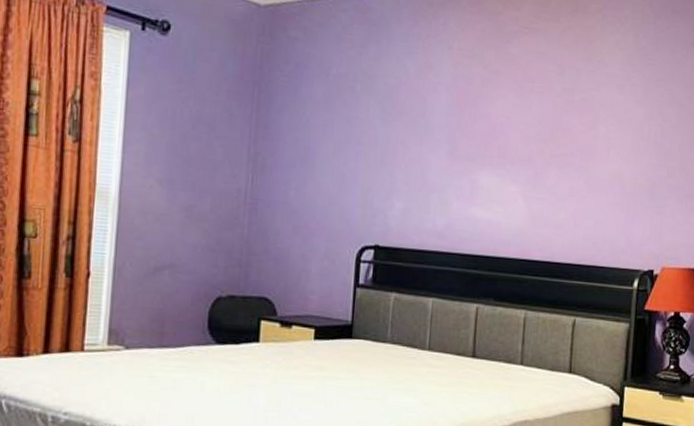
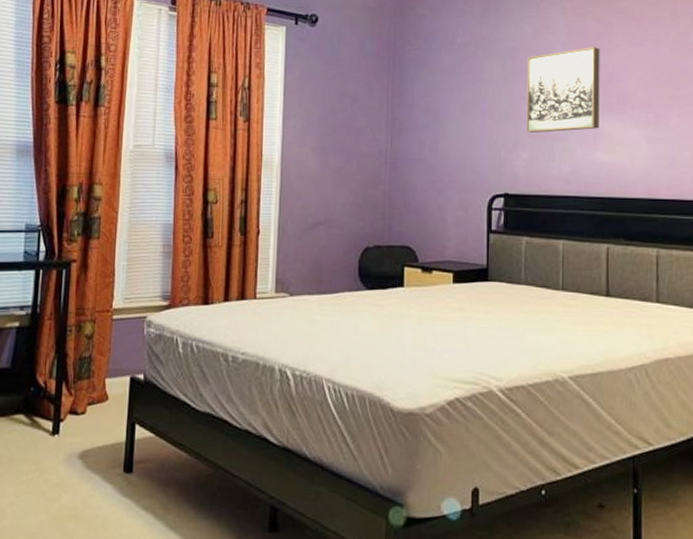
wall art: none [402,93,485,183] -> present [526,47,600,133]

